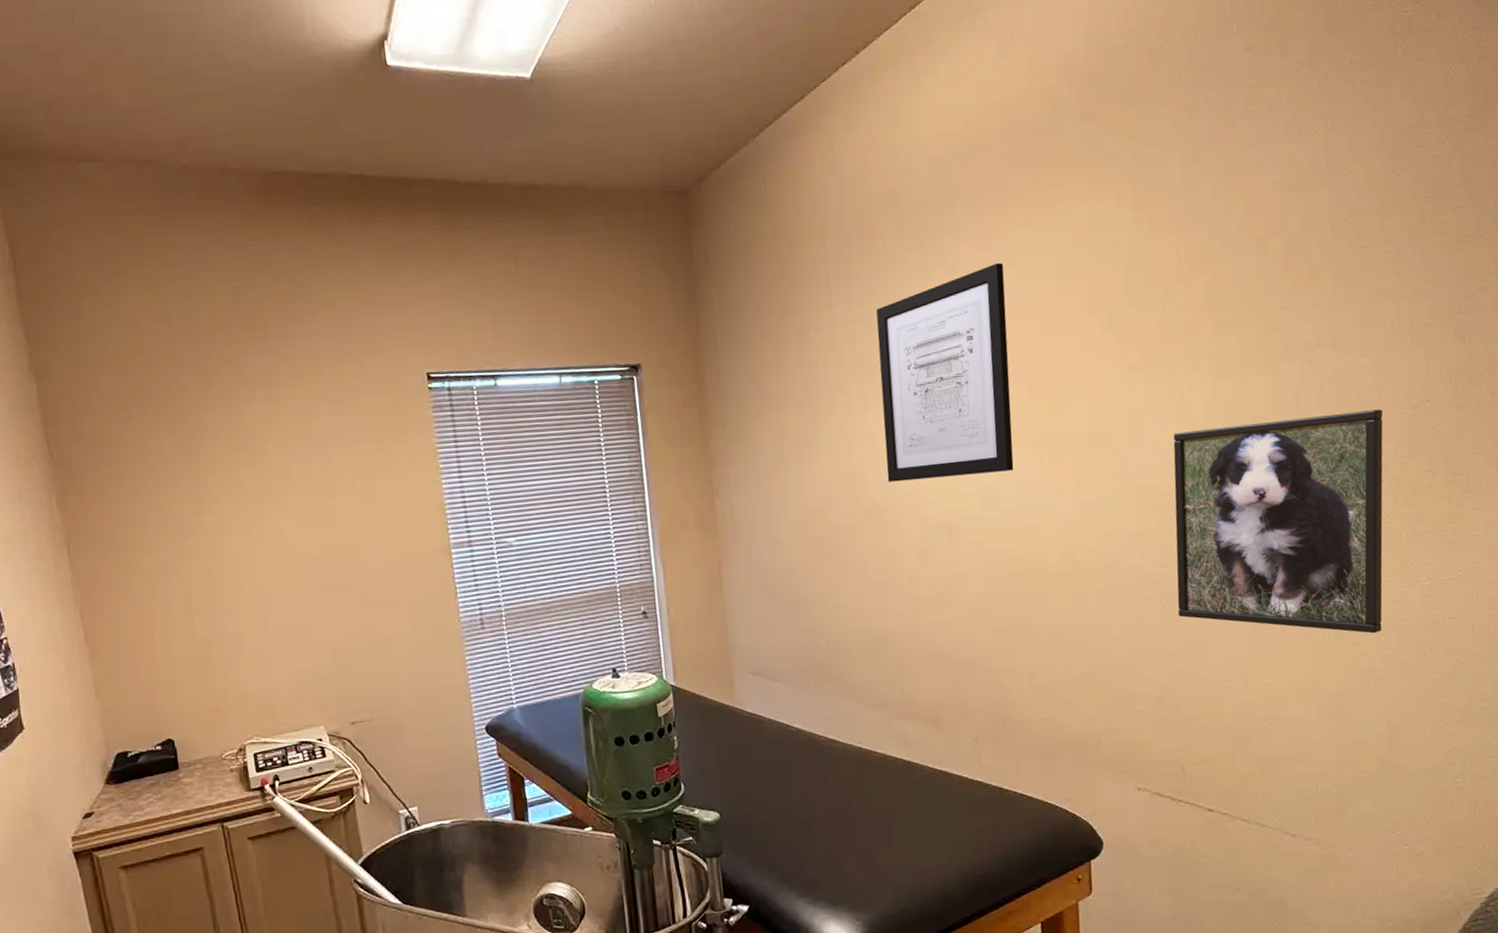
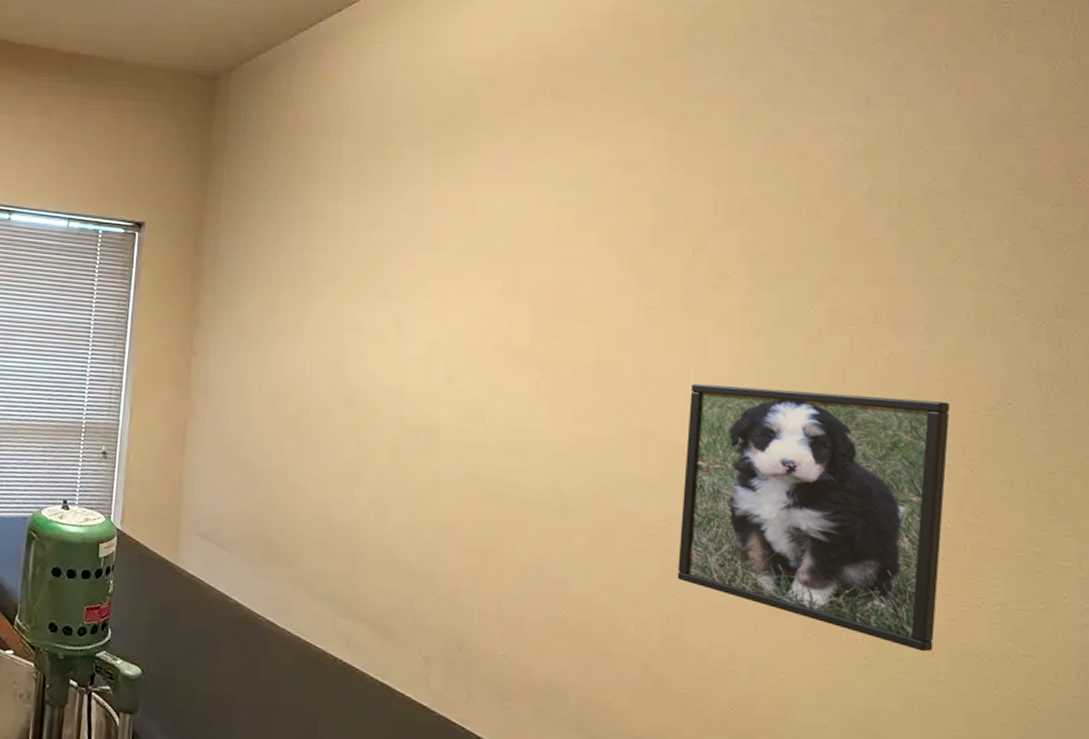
wall art: present [876,262,1014,483] -> none [369,184,522,388]

